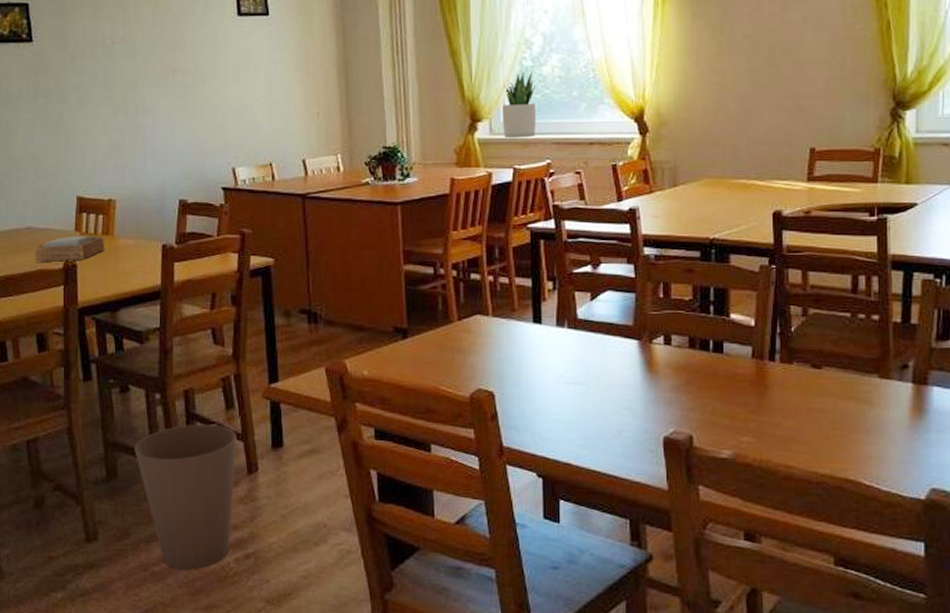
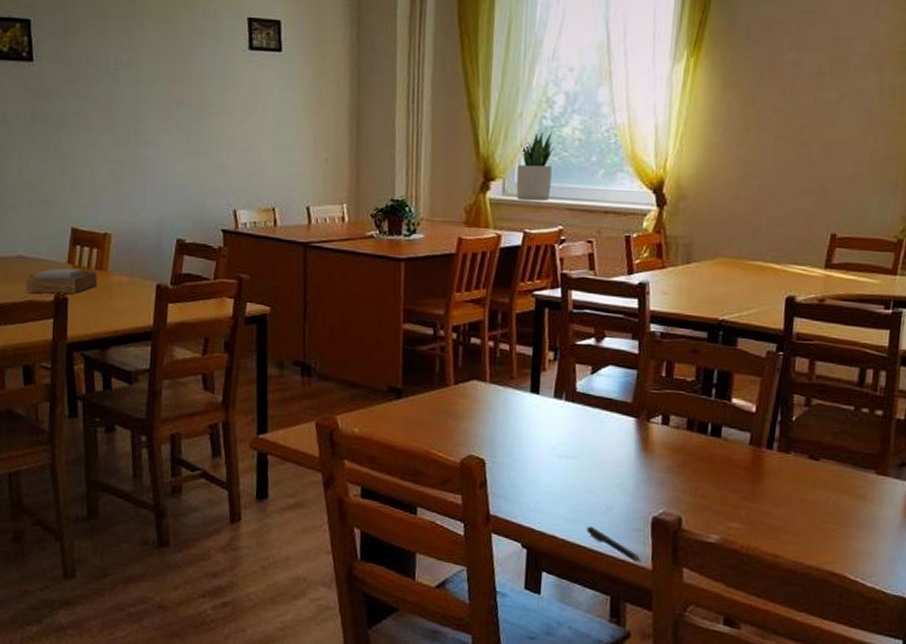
trash bin: present [134,424,236,570] -> none [117,469,221,613]
pen: none [600,450,658,483] -> present [586,526,643,563]

